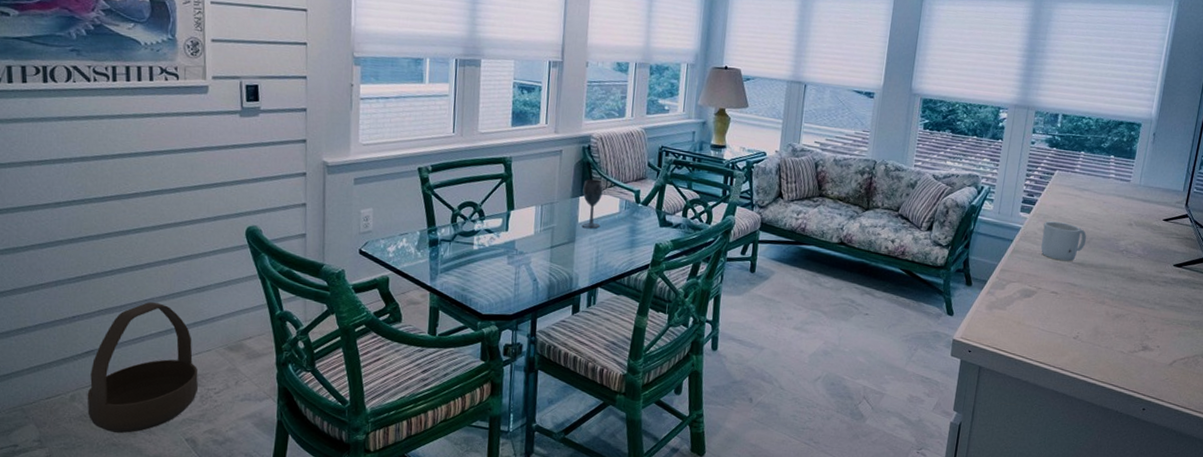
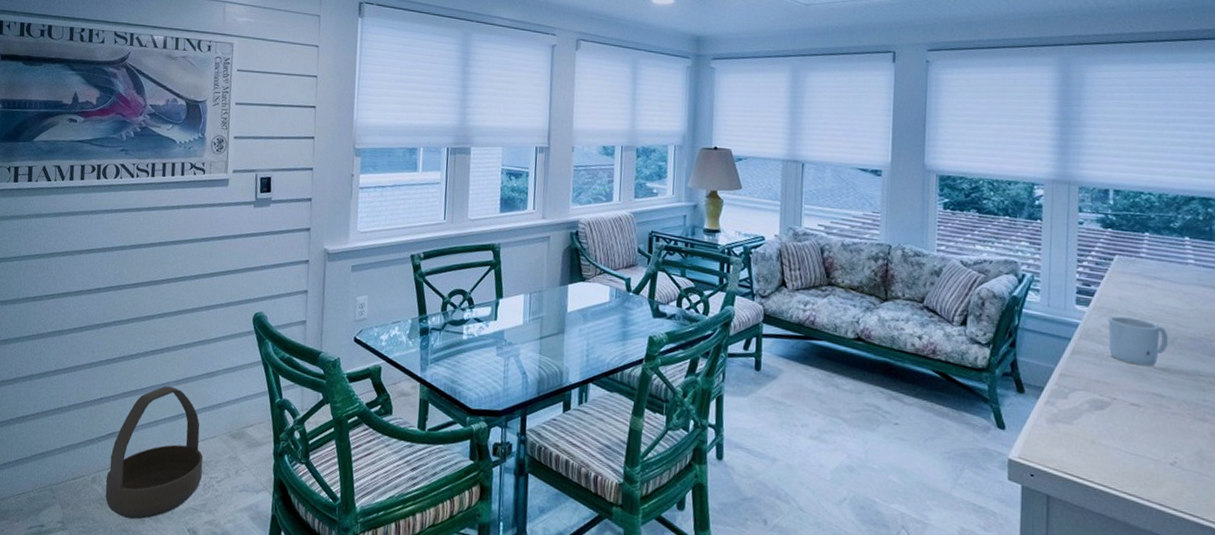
wine glass: present [582,179,603,230] -> none [571,266,592,320]

